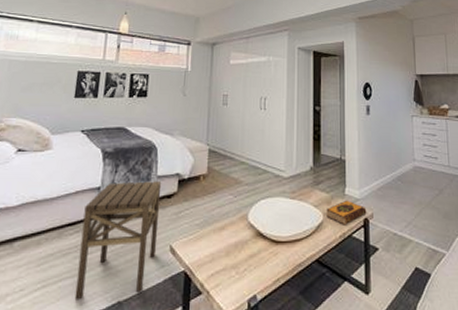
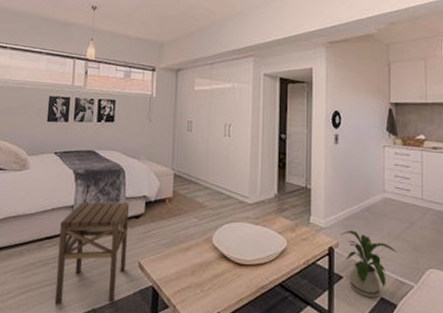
hardback book: present [326,200,367,225] -> none [290,228,332,253]
house plant: none [374,200,429,269] -> present [340,230,397,299]

